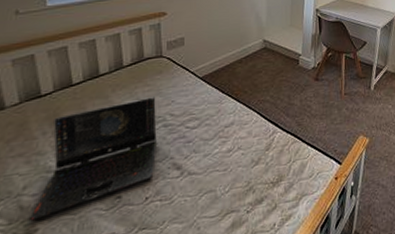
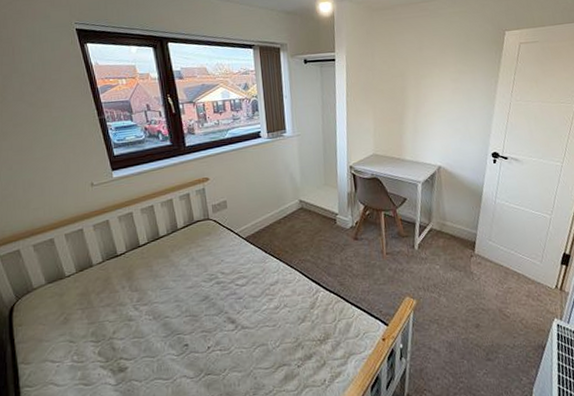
laptop computer: present [30,97,157,221] -> none [121,256,213,360]

